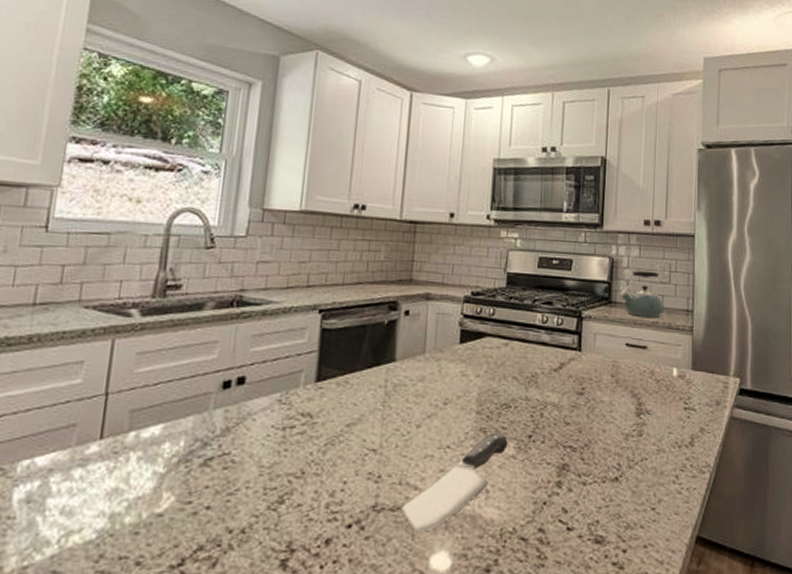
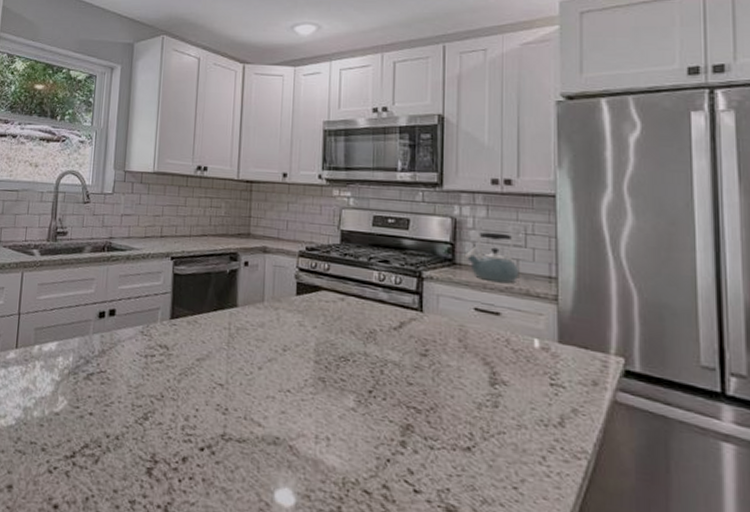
kitchen knife: present [402,432,508,532] -> none [247,383,348,467]

